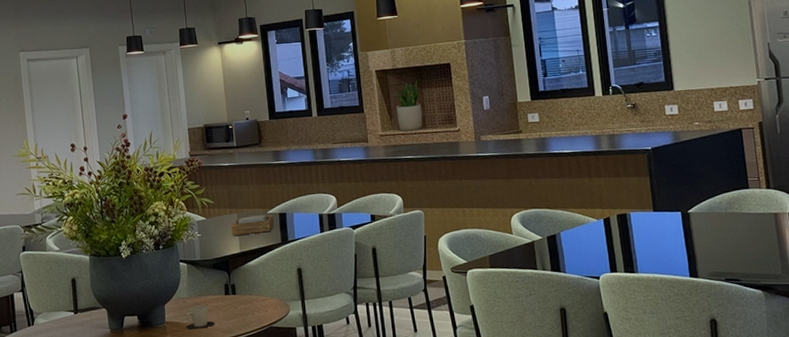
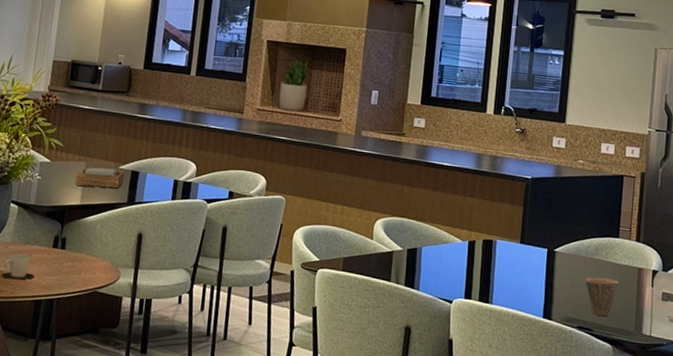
cup: none [723,228,759,265] -> present [585,277,620,316]

